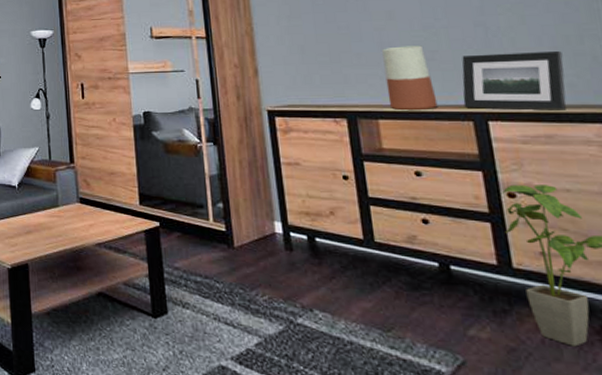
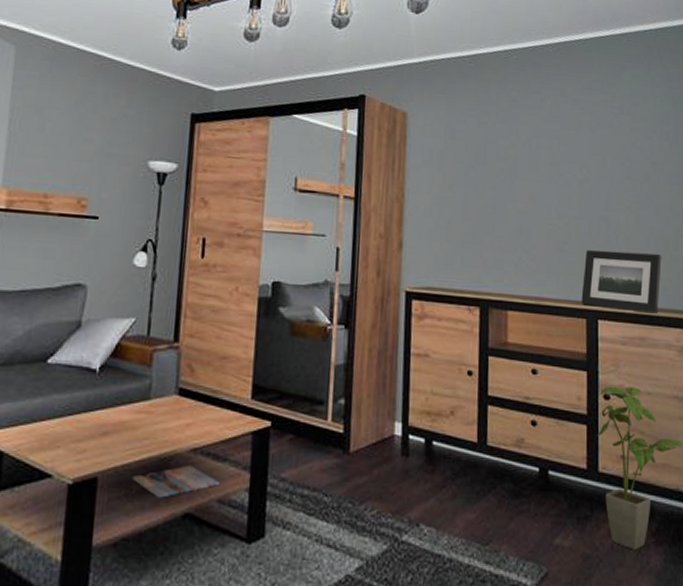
magazine: none [53,256,124,280] -> present [131,465,220,498]
vase: present [382,45,438,111] -> none [519,233,560,304]

